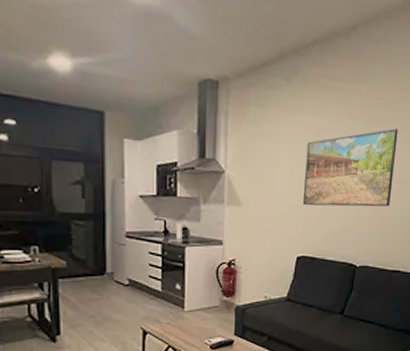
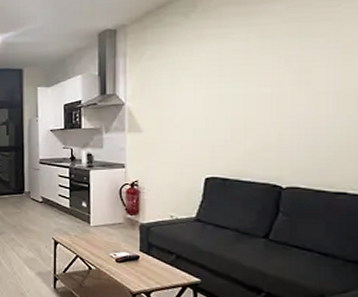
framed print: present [302,128,398,207] -> none [208,39,329,128]

